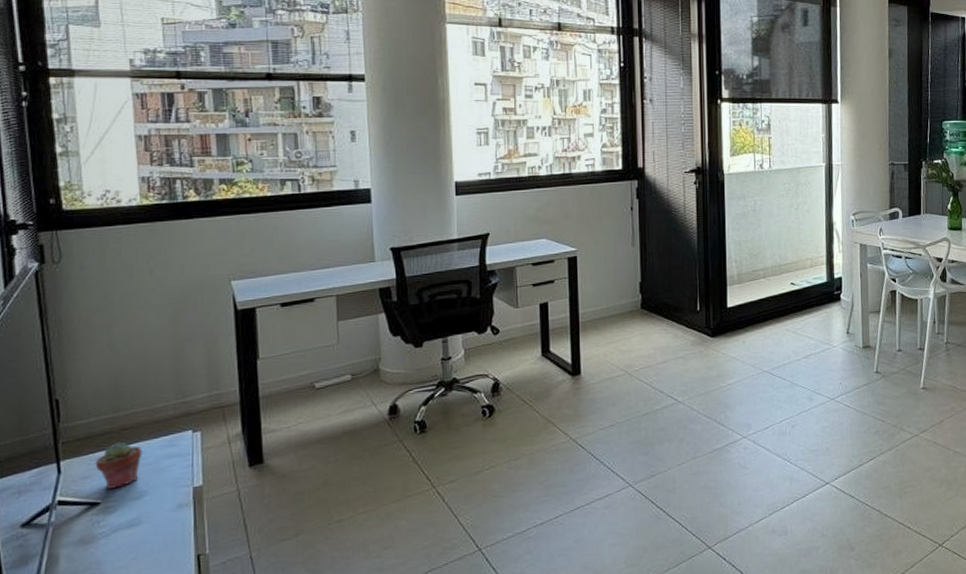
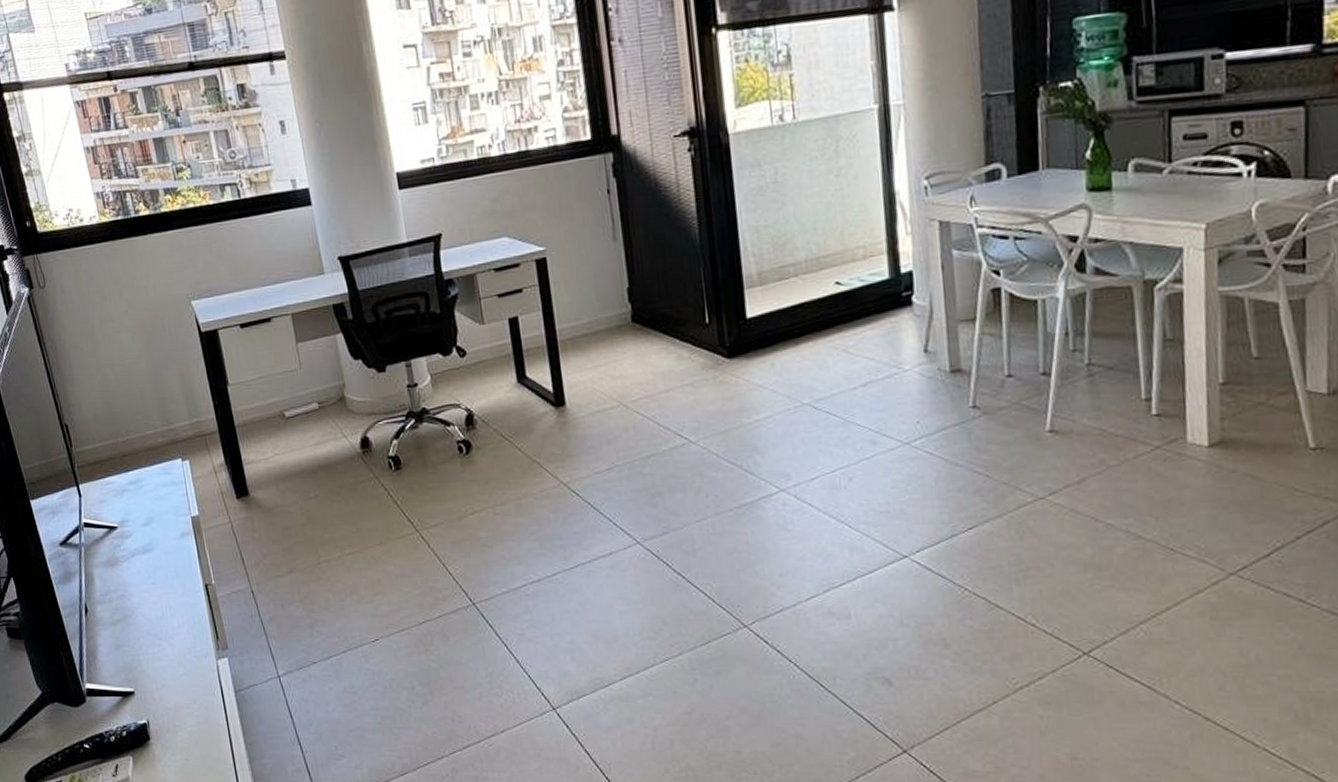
potted succulent: present [95,442,143,489] -> none [106,469,144,514]

